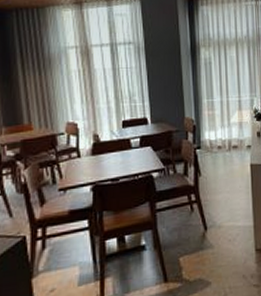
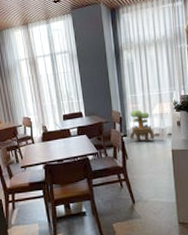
potted tree: none [204,117,233,156] -> present [129,110,155,142]

